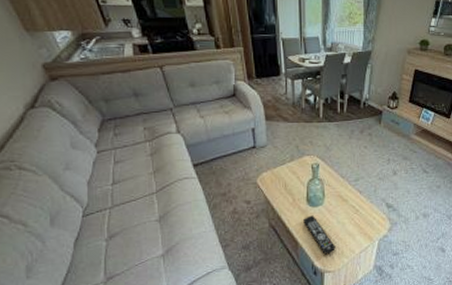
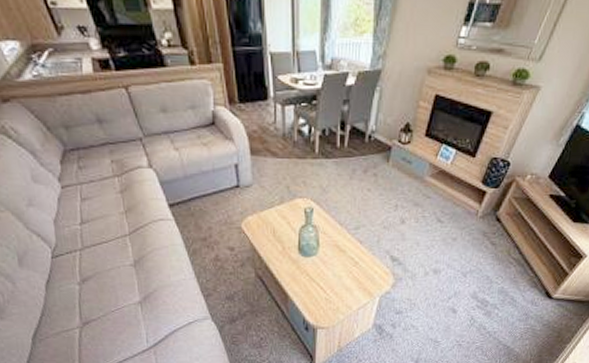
remote control: present [303,215,336,255] -> none [294,266,330,310]

